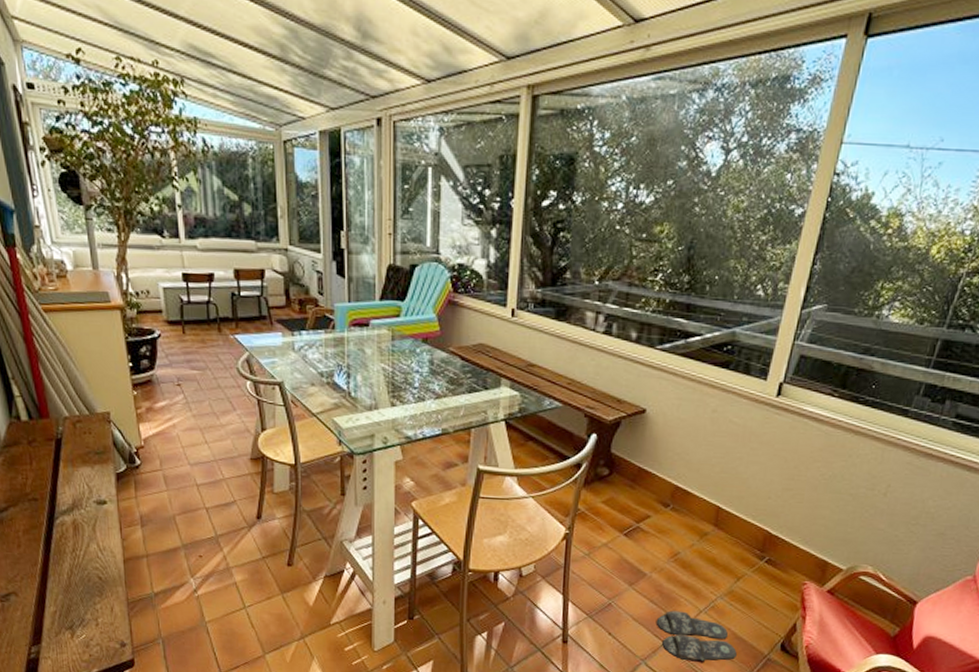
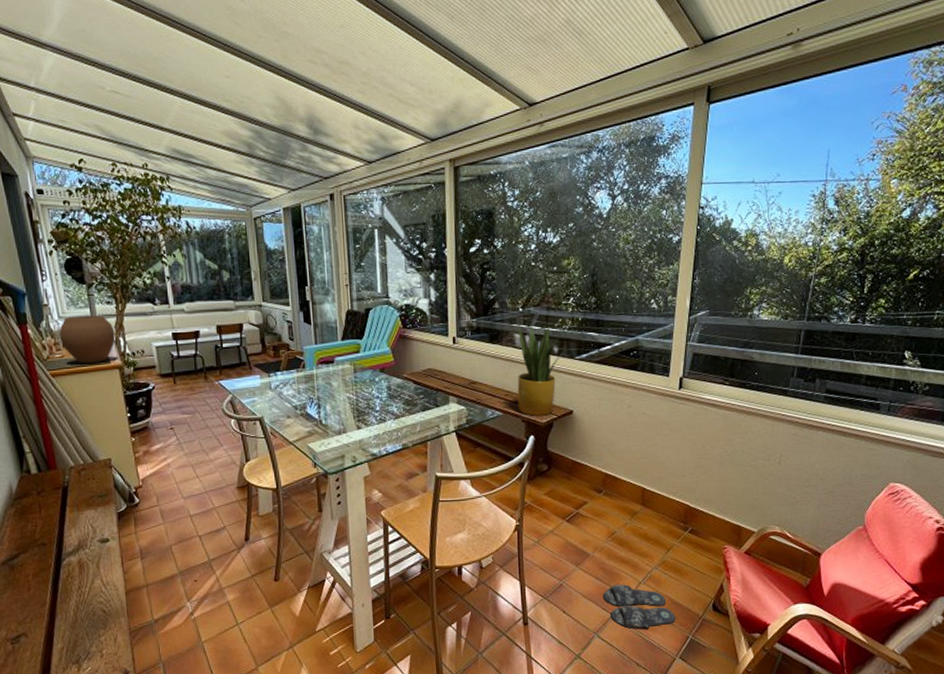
vase: none [52,242,117,302] -> present [59,315,115,364]
planter: none [581,302,642,412] -> present [517,323,563,416]

